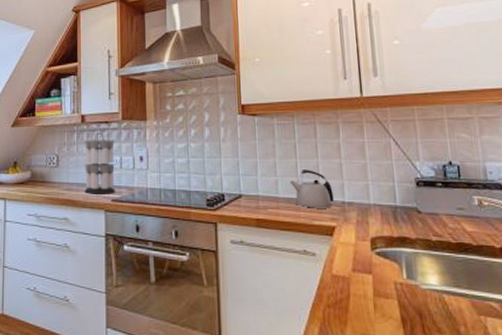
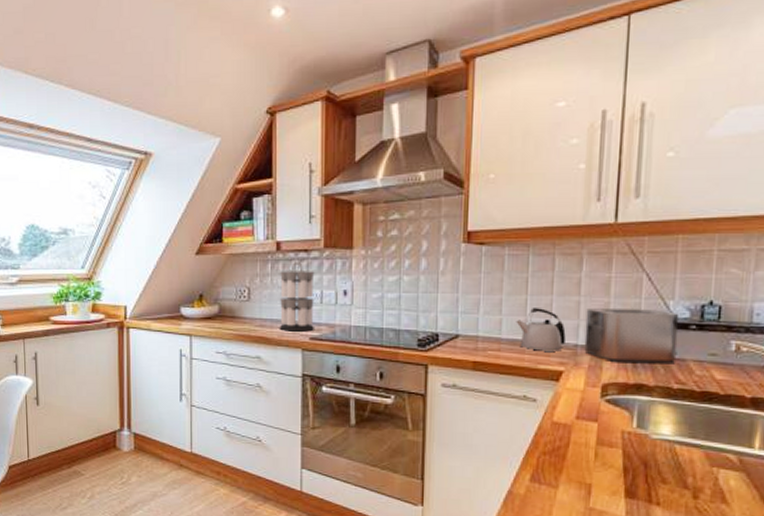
toaster: none [348,168,431,218] -> present [584,307,680,365]

